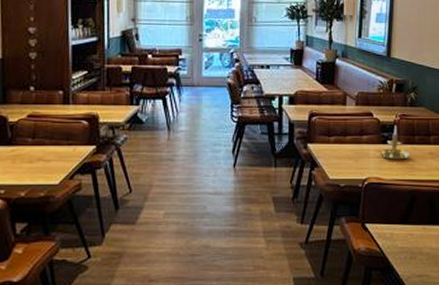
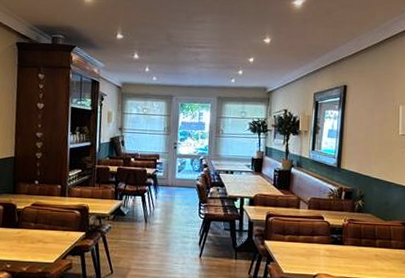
candle holder: present [380,126,409,160] -> none [329,229,356,260]

